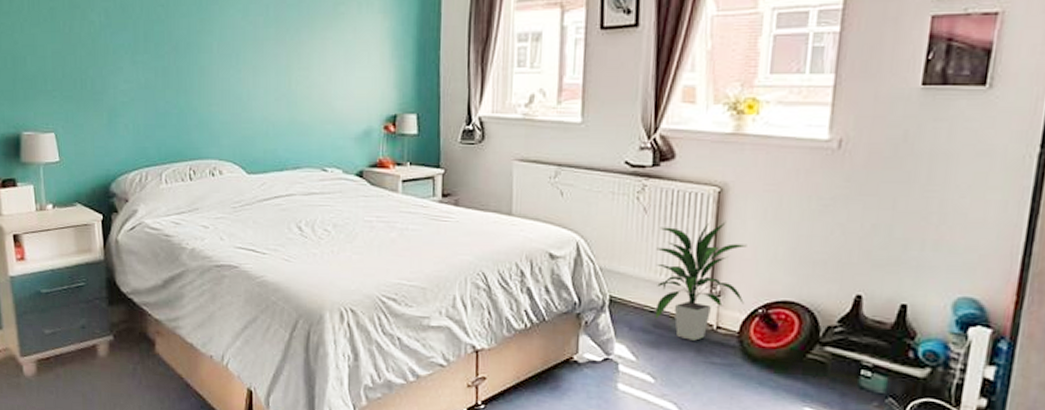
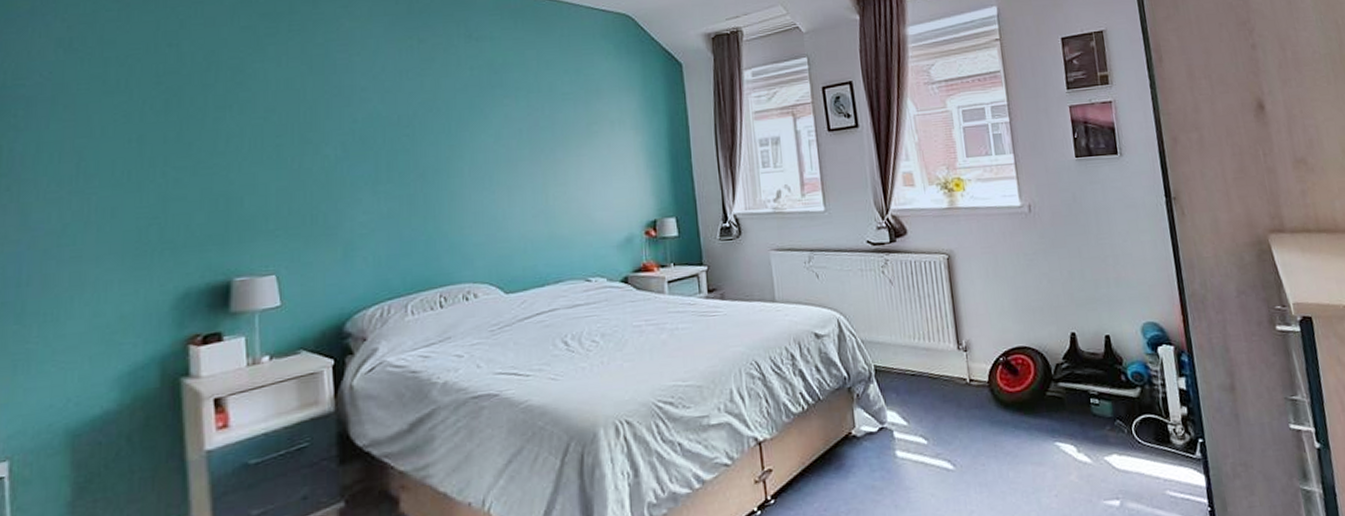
indoor plant: present [655,221,747,341] -> none [905,283,987,397]

